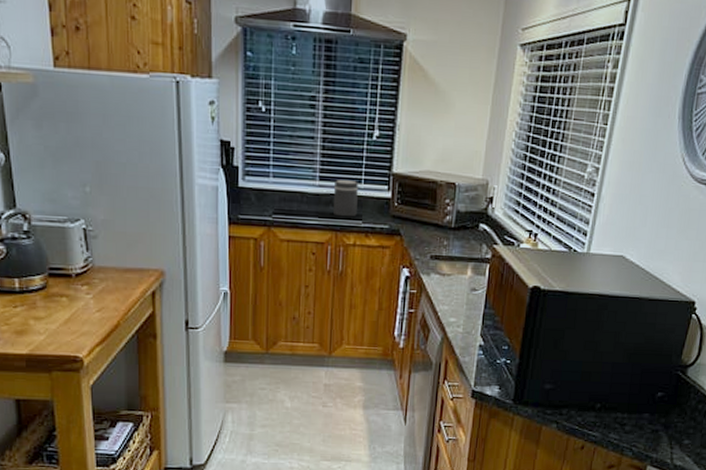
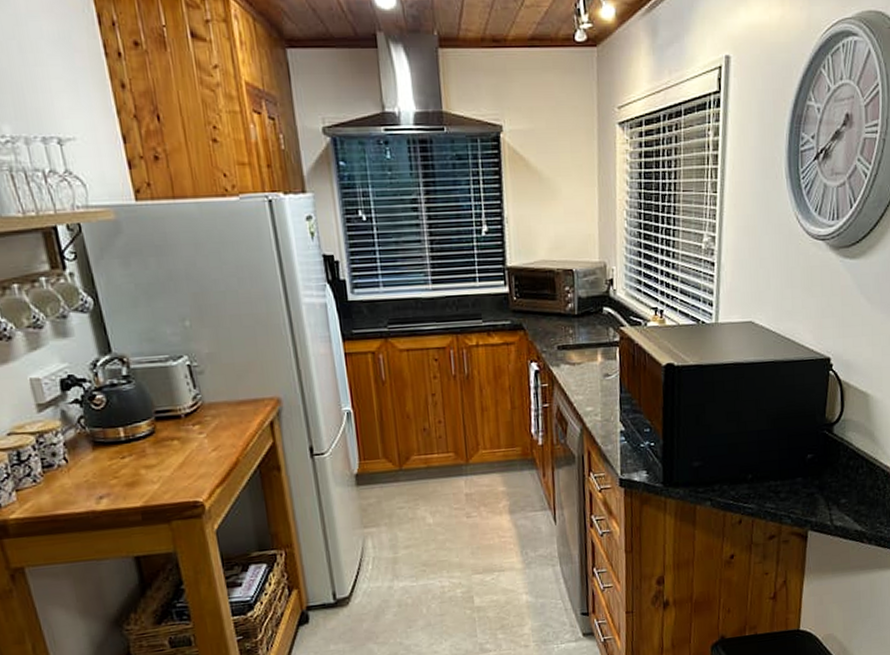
cylinder: present [333,180,358,217] -> none [448,280,476,319]

